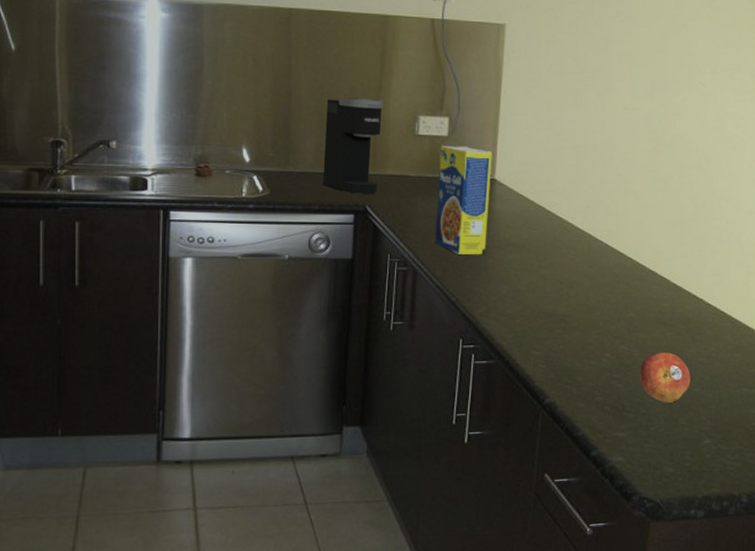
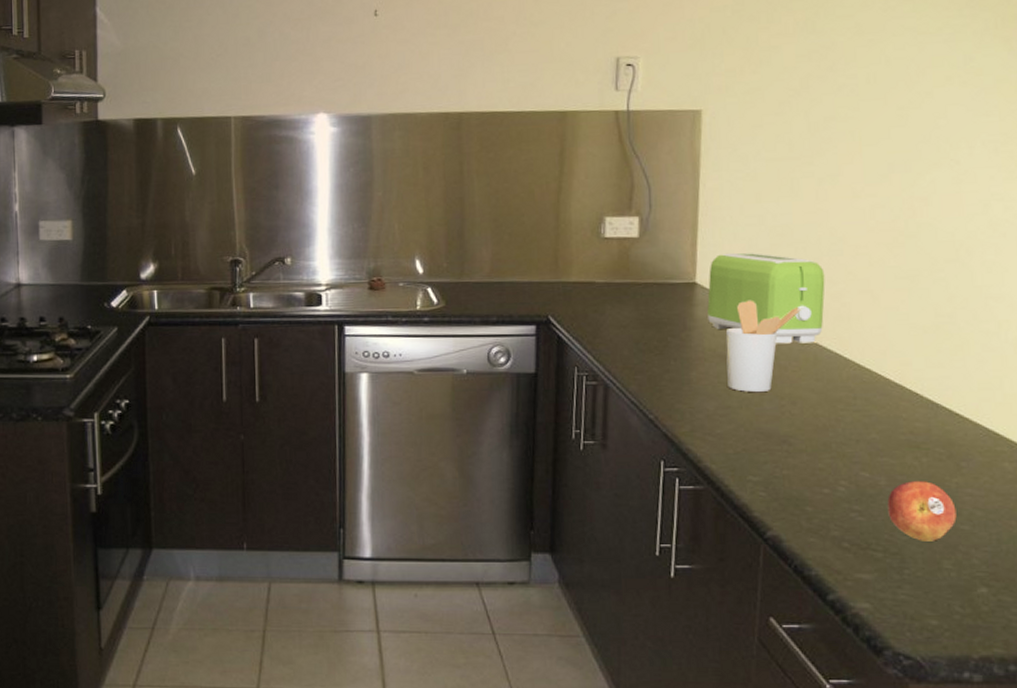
coffee maker: present [322,98,384,194] -> none [500,201,565,303]
legume: present [435,145,492,255] -> none [627,247,692,367]
toaster: none [504,153,599,235] -> present [707,252,825,344]
utensil holder: none [518,196,579,277] -> present [725,300,801,392]

